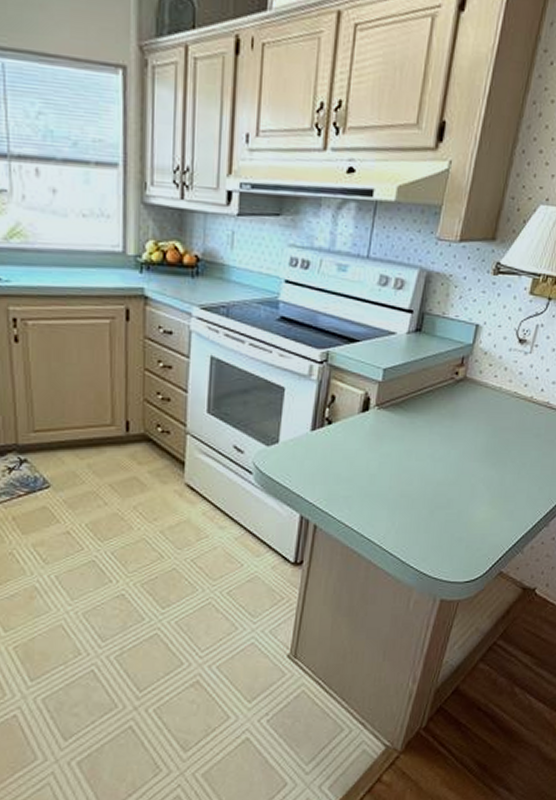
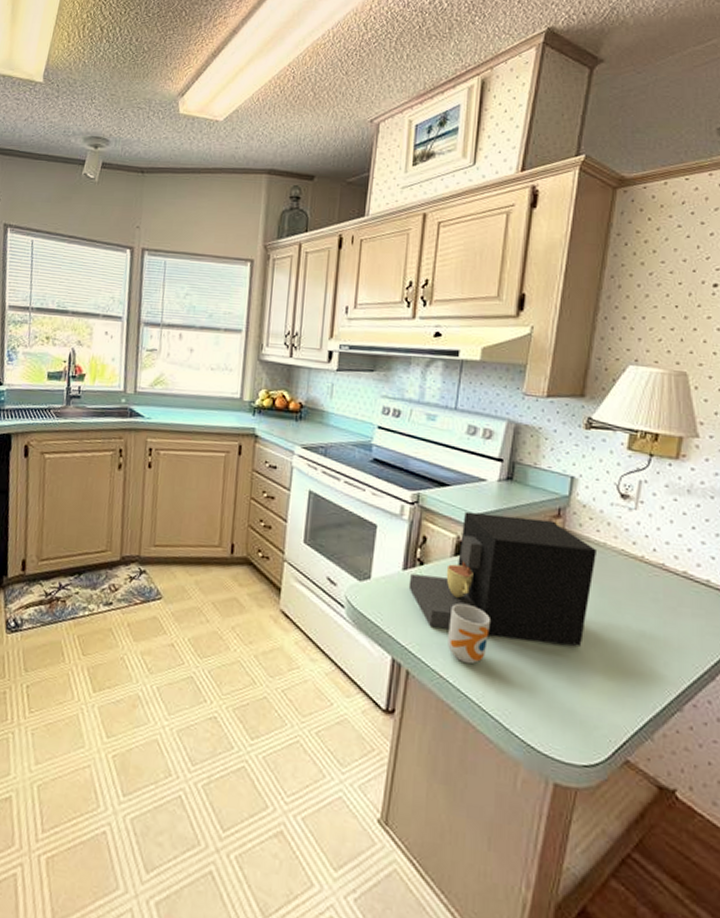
coffee maker: none [316,367,493,485] -> present [408,511,596,647]
mug: none [353,456,395,512] -> present [448,603,492,665]

